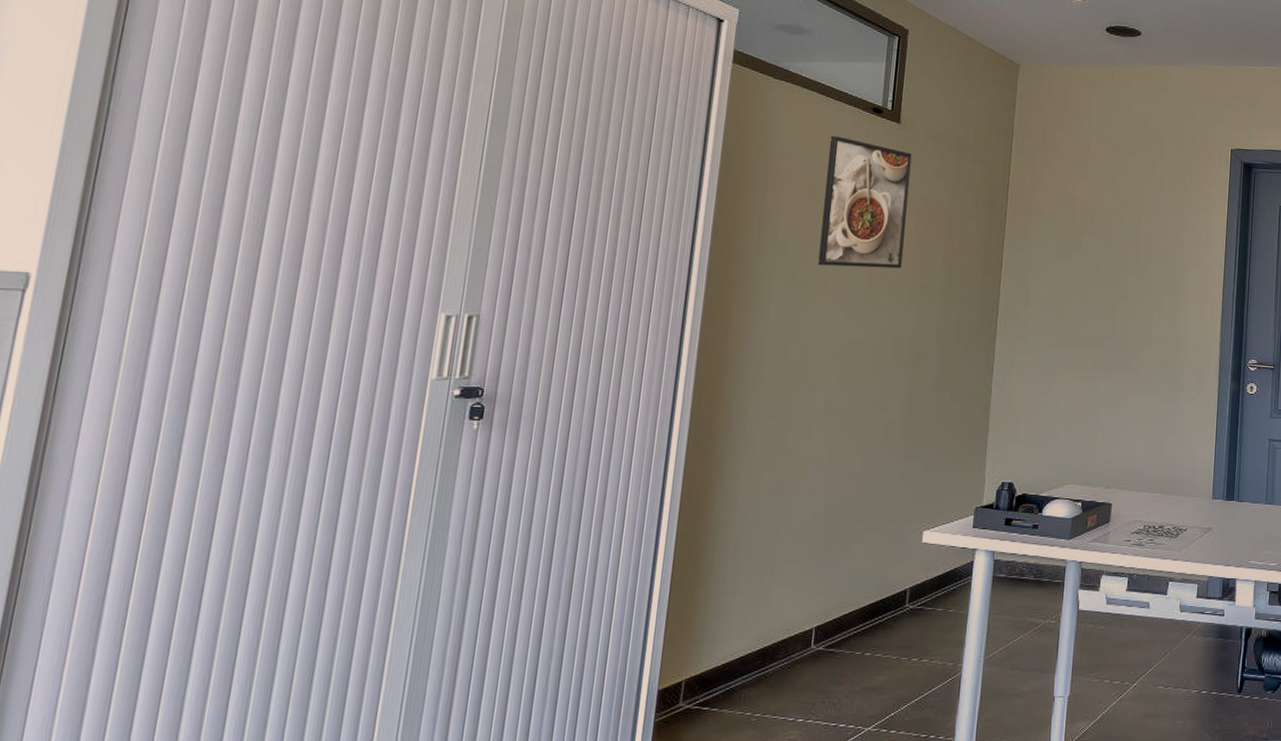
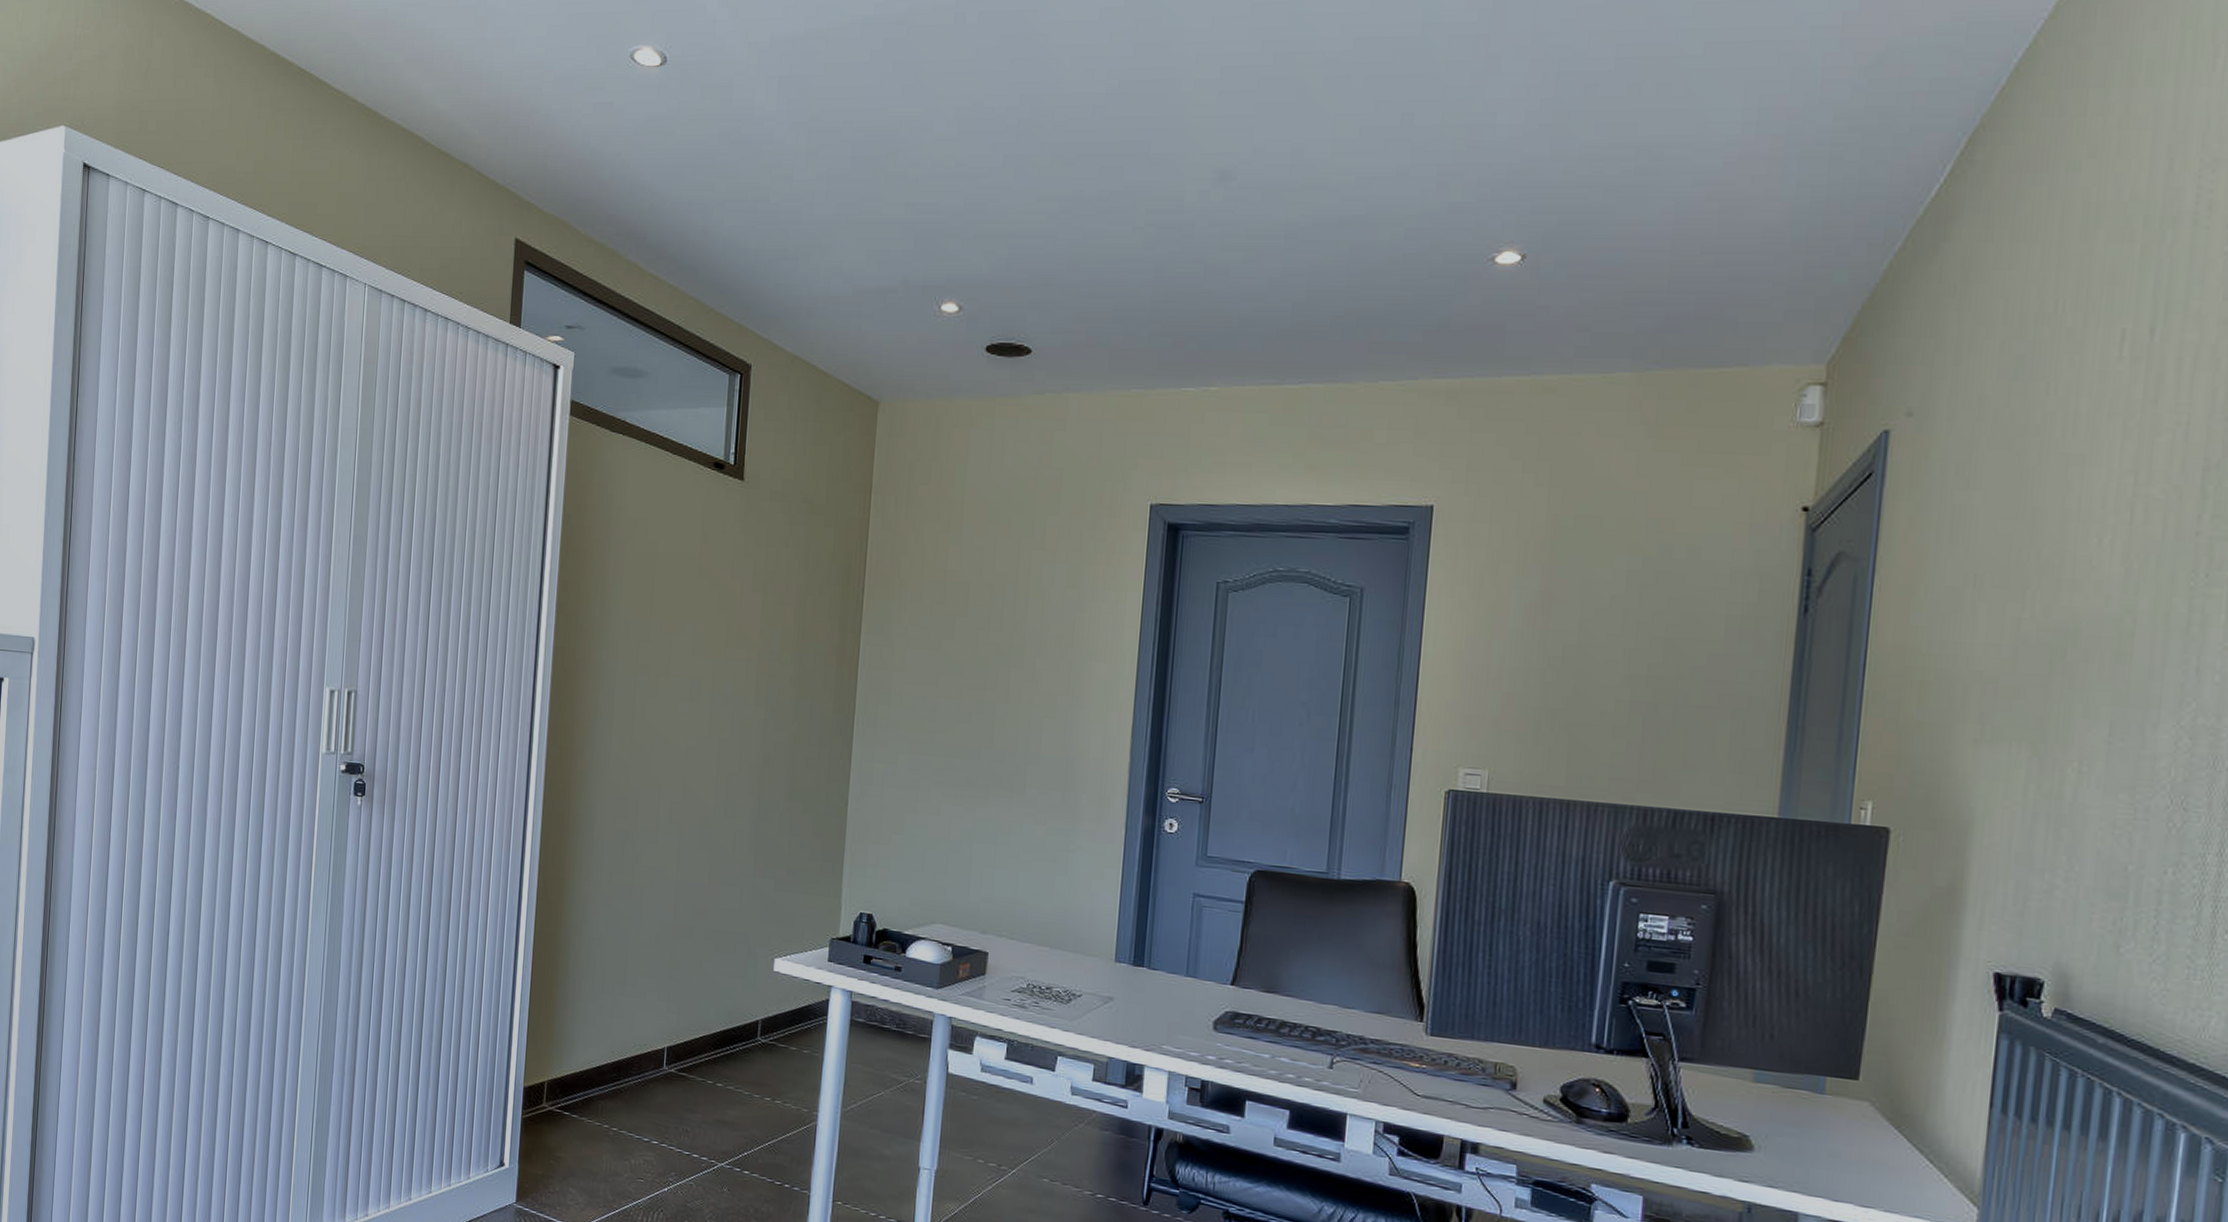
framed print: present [818,135,912,269] -> none [660,497,757,655]

